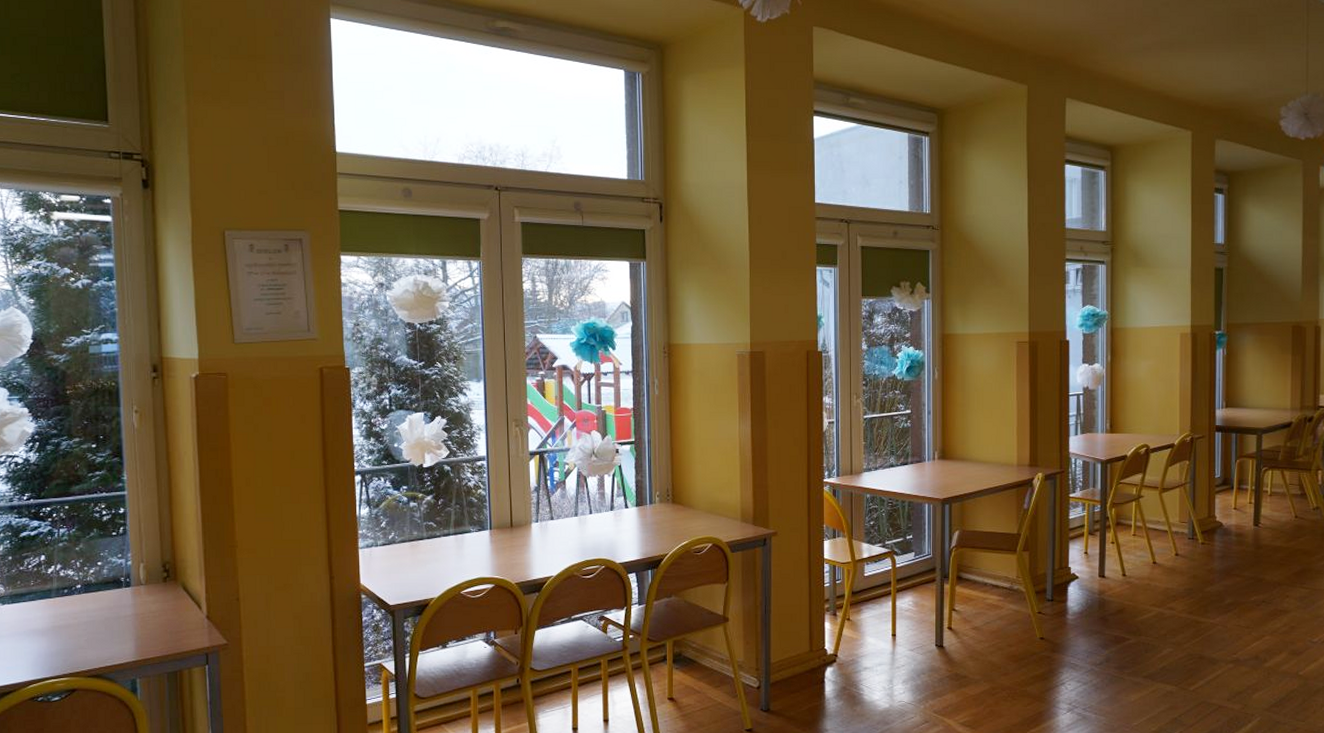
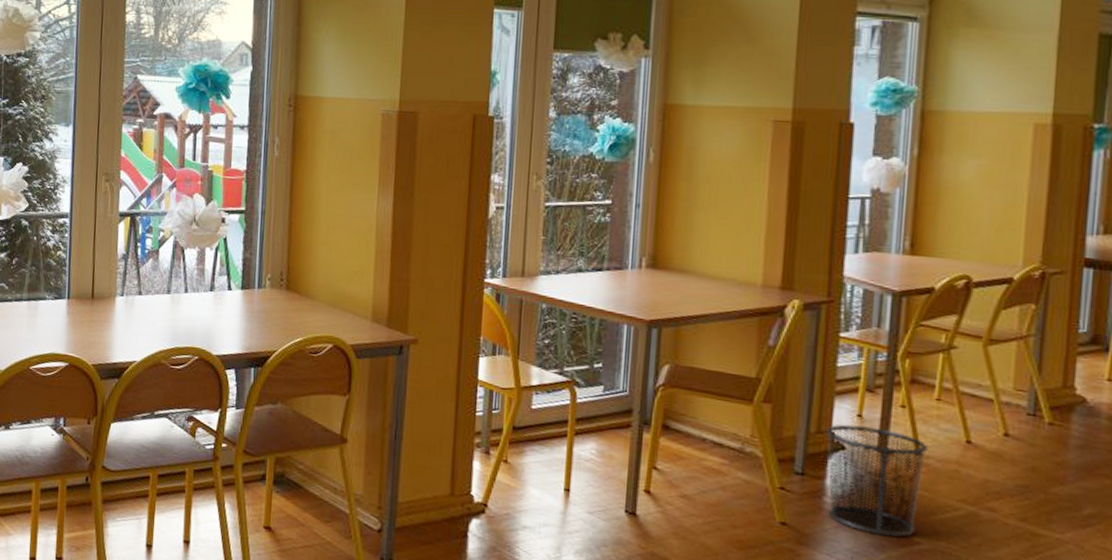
waste bin: none [1064,560,1130,638] -> present [825,424,928,537]

